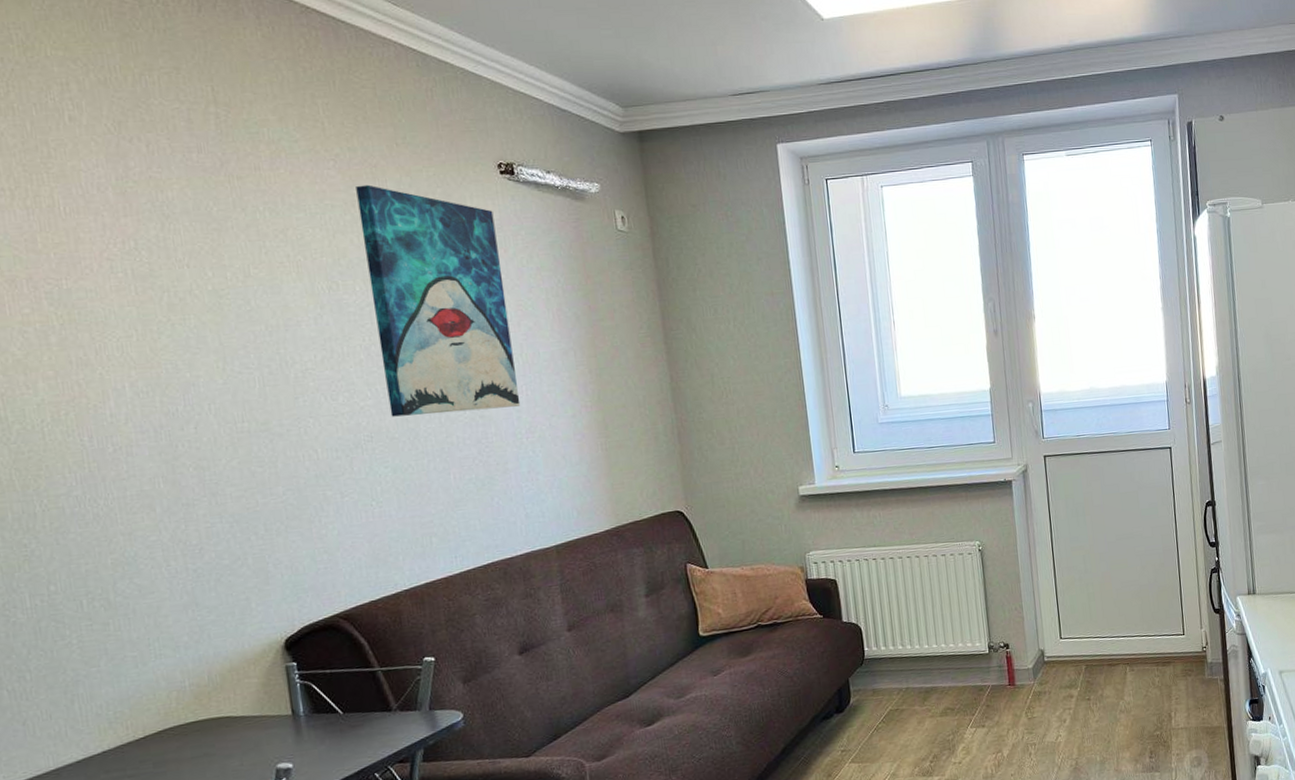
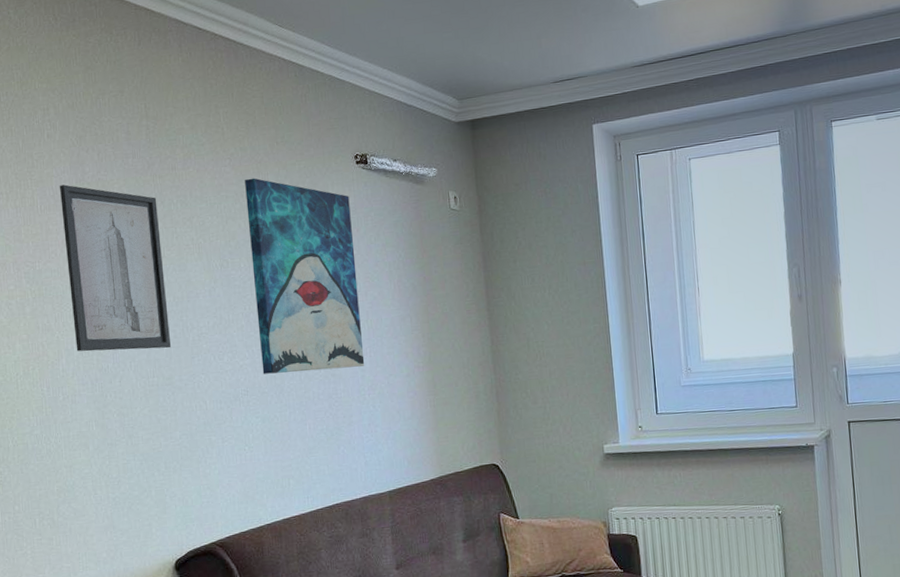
wall art: none [92,182,266,392] -> present [60,184,172,352]

